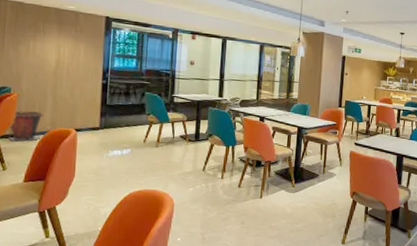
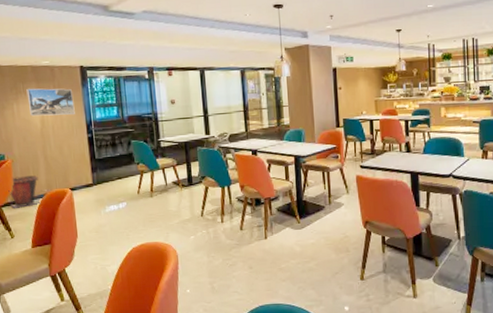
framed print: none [46,28,94,60] -> present [26,88,75,117]

